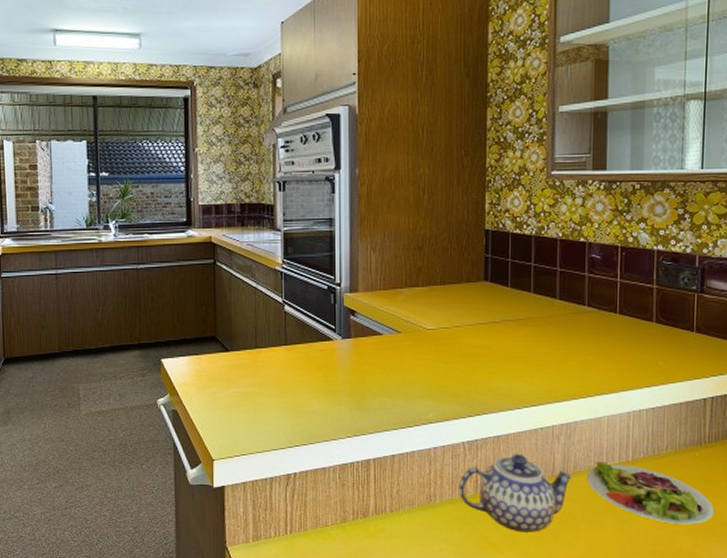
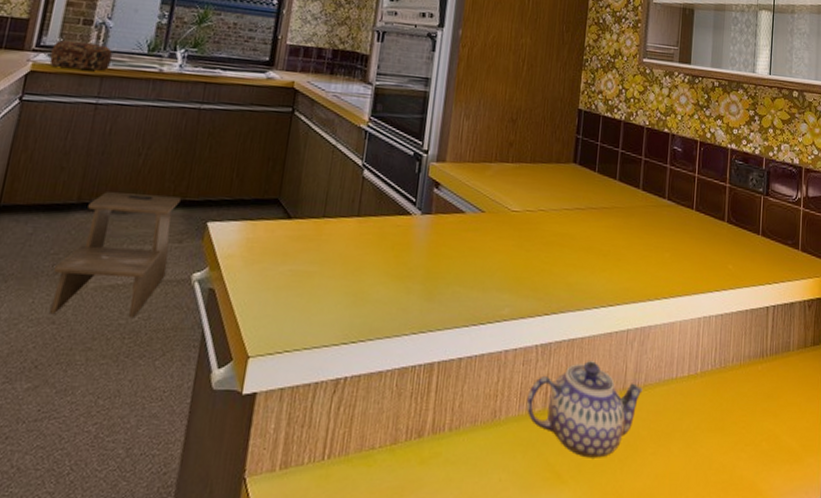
bread loaf: none [13,225,60,248] -> present [49,39,113,71]
step stool: none [55,342,137,435] -> present [50,192,181,318]
salad plate: present [587,462,714,525] -> none [657,373,773,450]

